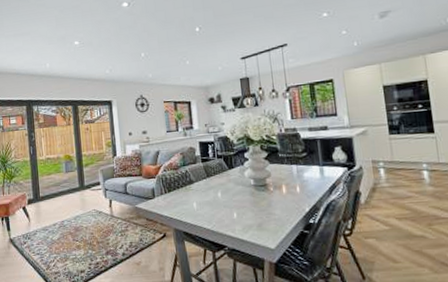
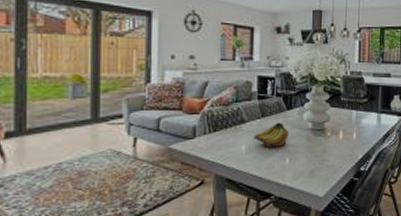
fruit: none [202,180,233,204] -> present [253,122,289,148]

